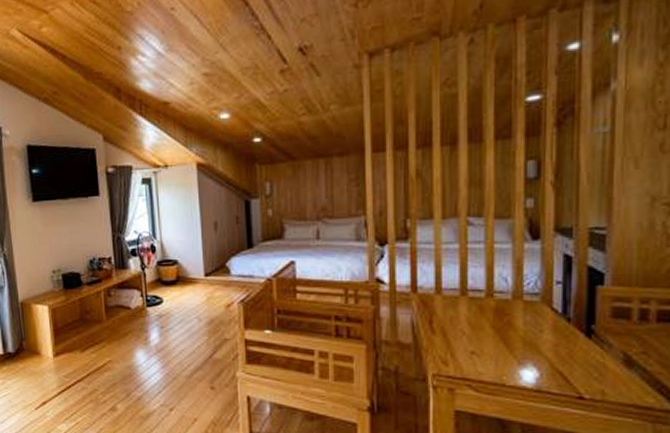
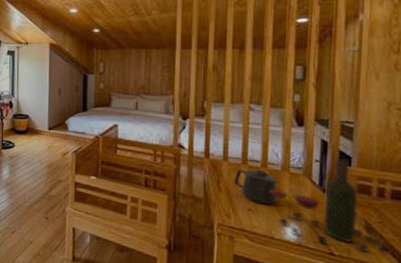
mug: none [450,300,509,344] -> present [234,169,278,204]
wine bottle: none [498,275,656,393] -> present [270,157,390,253]

